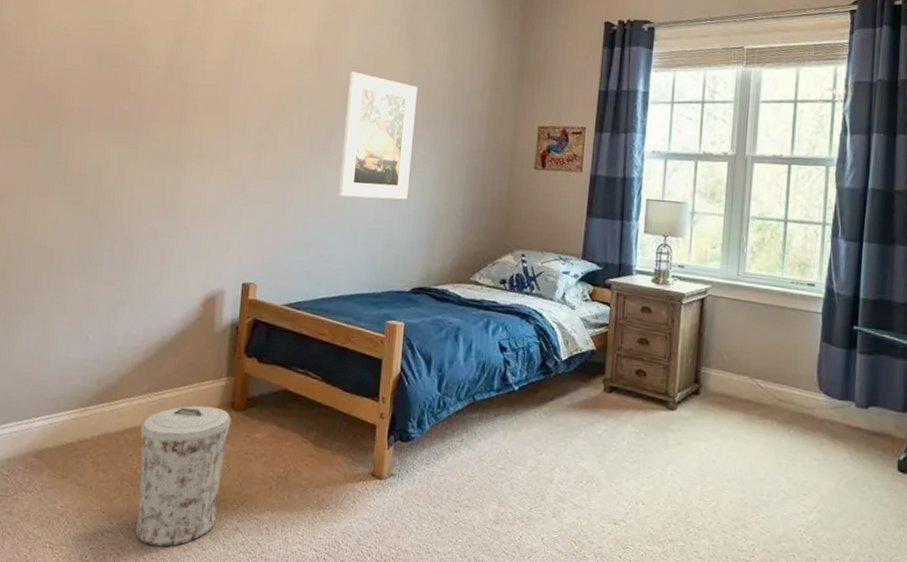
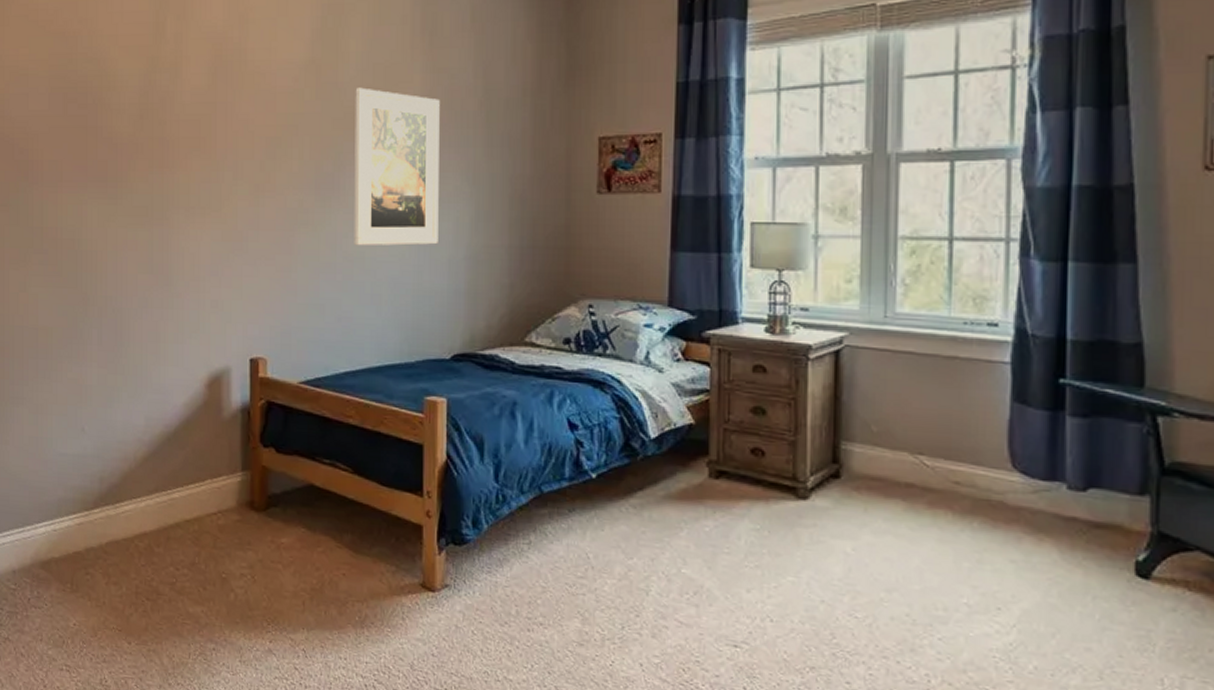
trash can: present [135,405,232,547] -> none [151,506,252,671]

